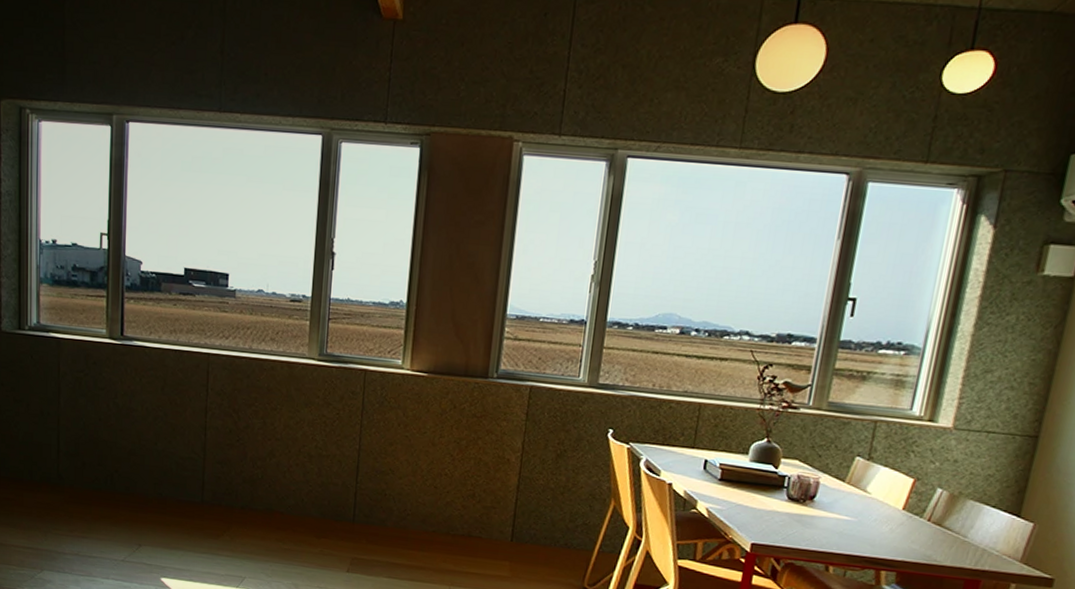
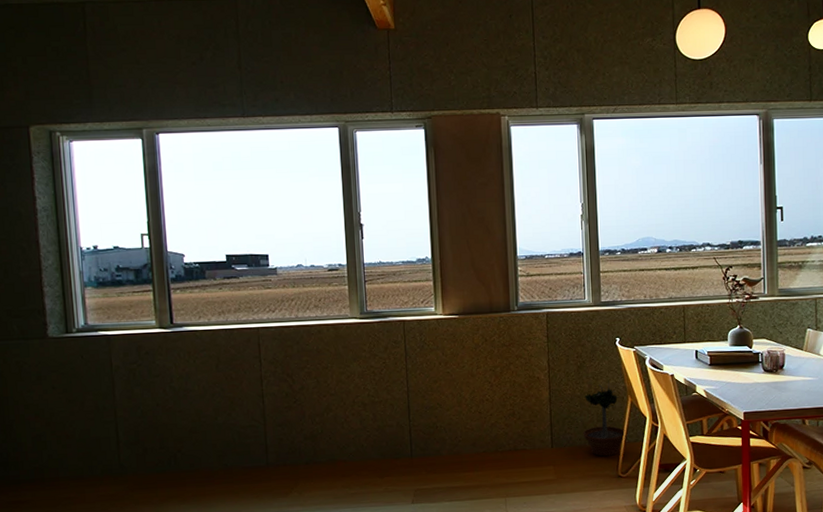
potted tree: none [550,476,601,564] -> present [583,380,626,457]

